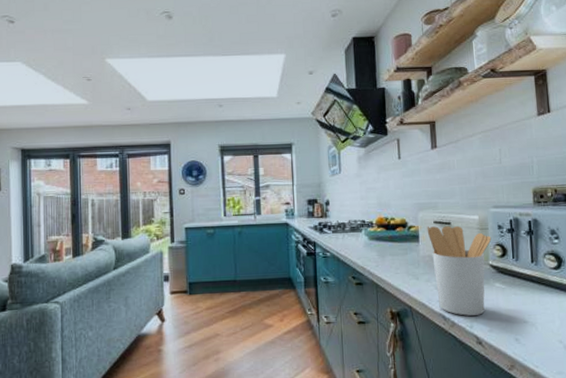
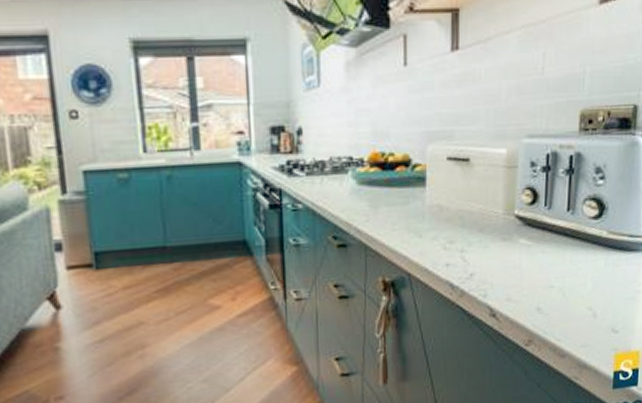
utensil holder: present [427,226,492,316] -> none [437,163,521,283]

